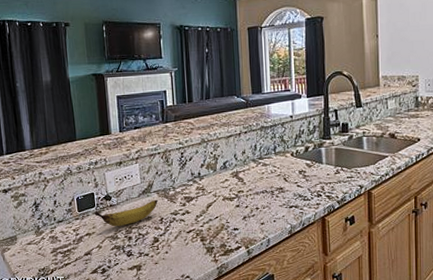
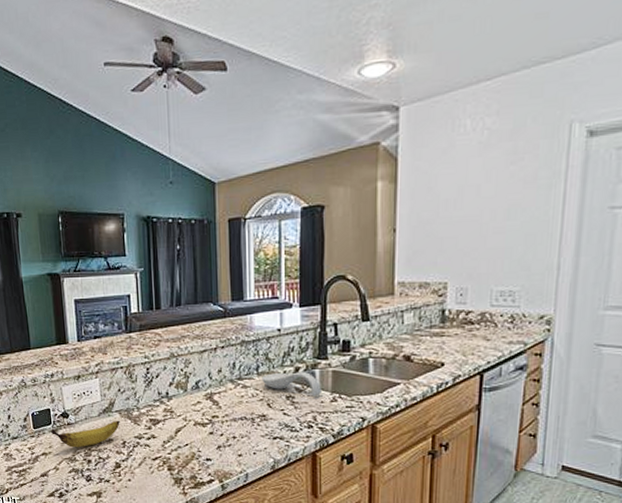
spoon rest: none [279,149,327,170] -> present [262,371,321,397]

